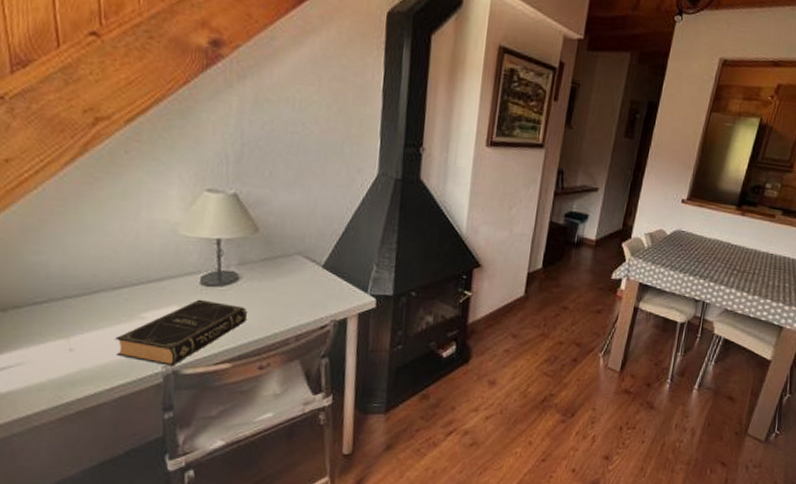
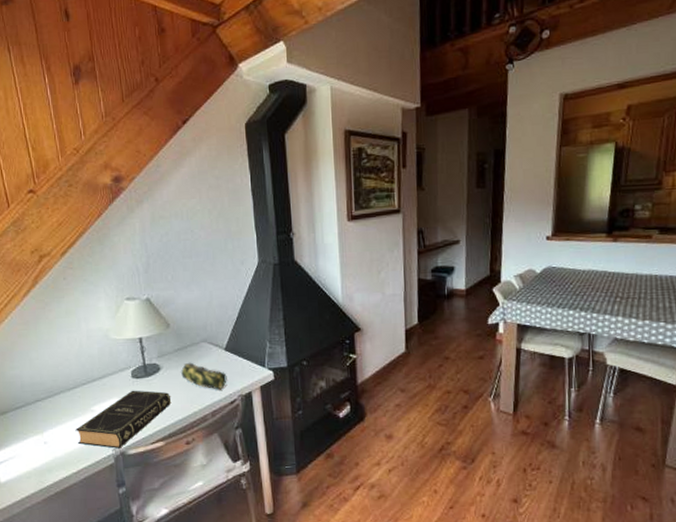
pencil case: none [265,275,321,312] -> present [181,362,227,390]

